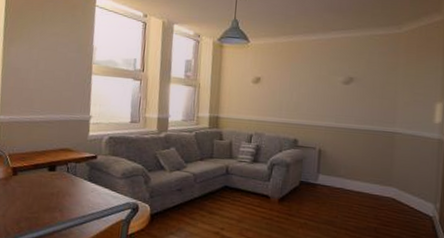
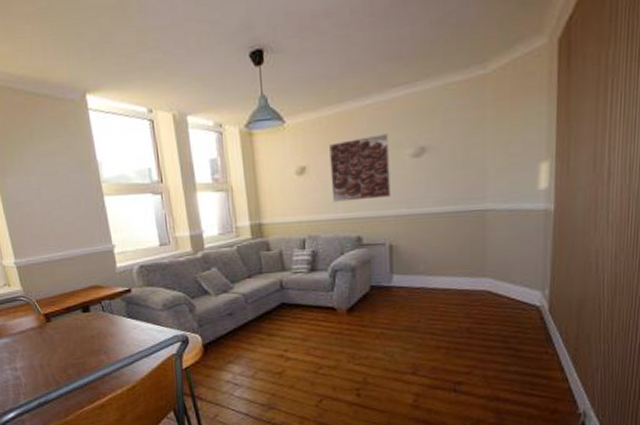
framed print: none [278,62,327,111] -> present [329,134,391,202]

